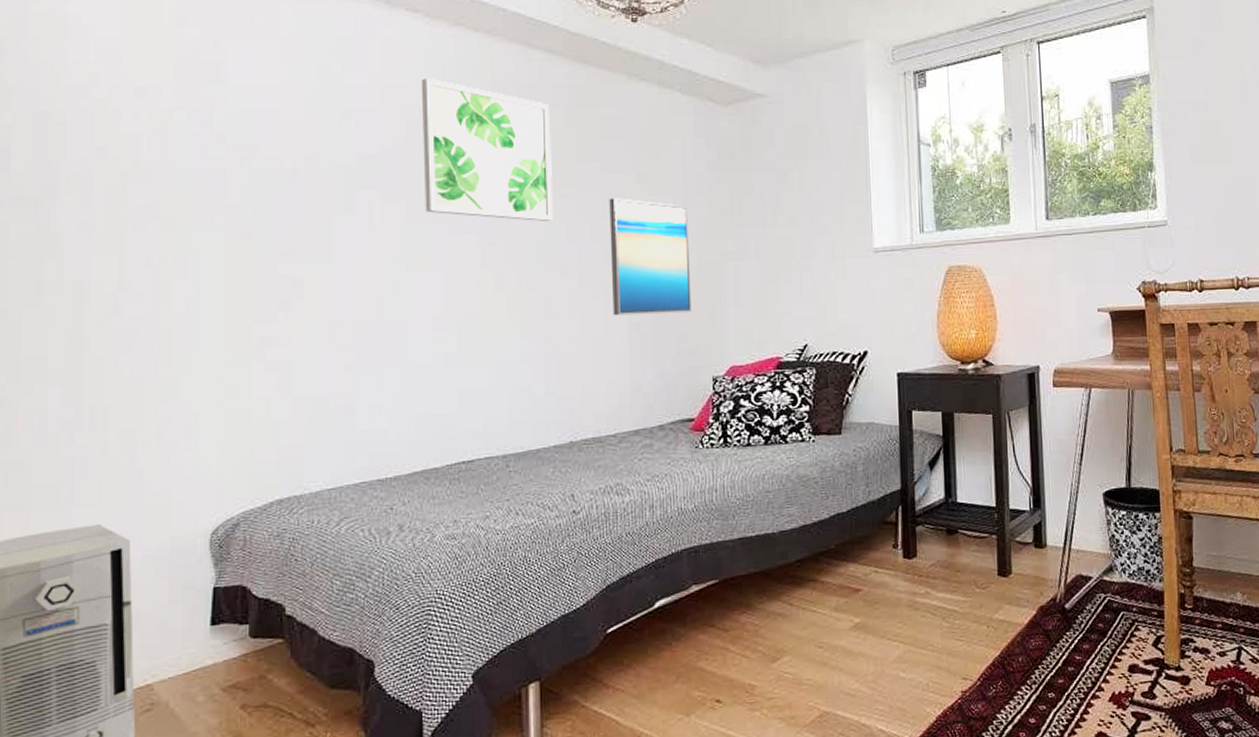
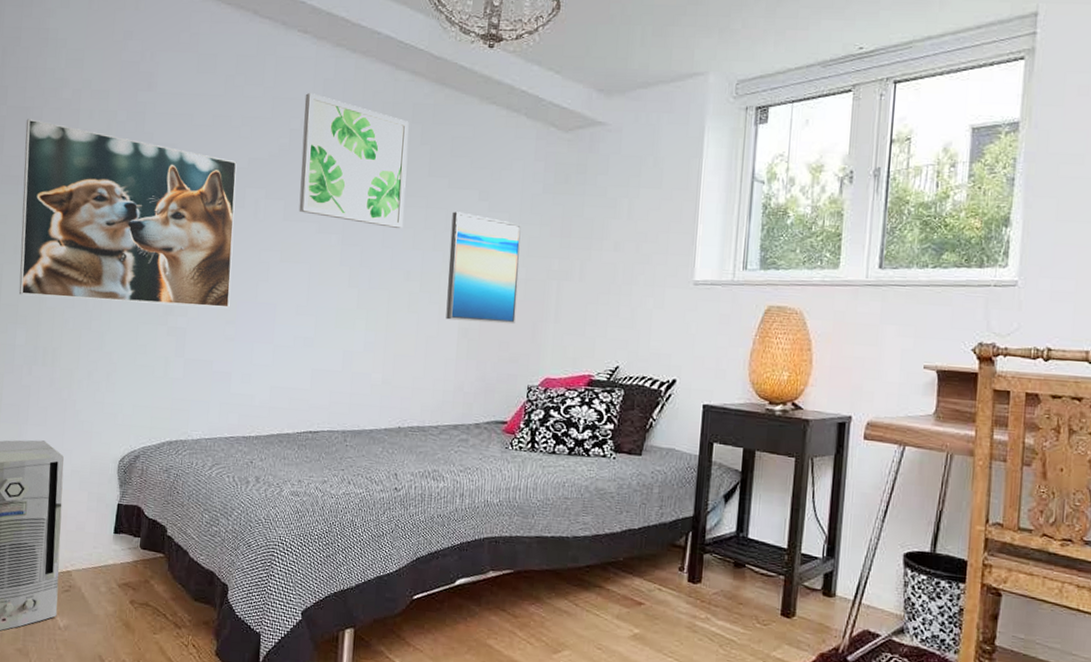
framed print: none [42,126,346,345] -> present [19,119,237,308]

